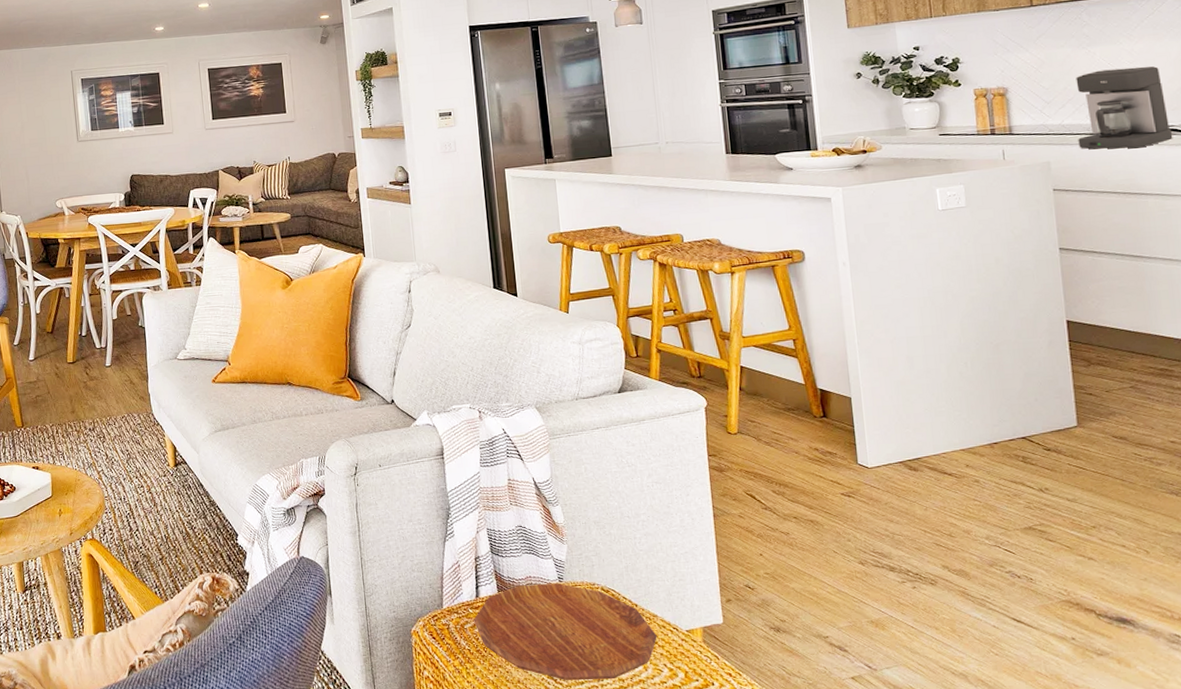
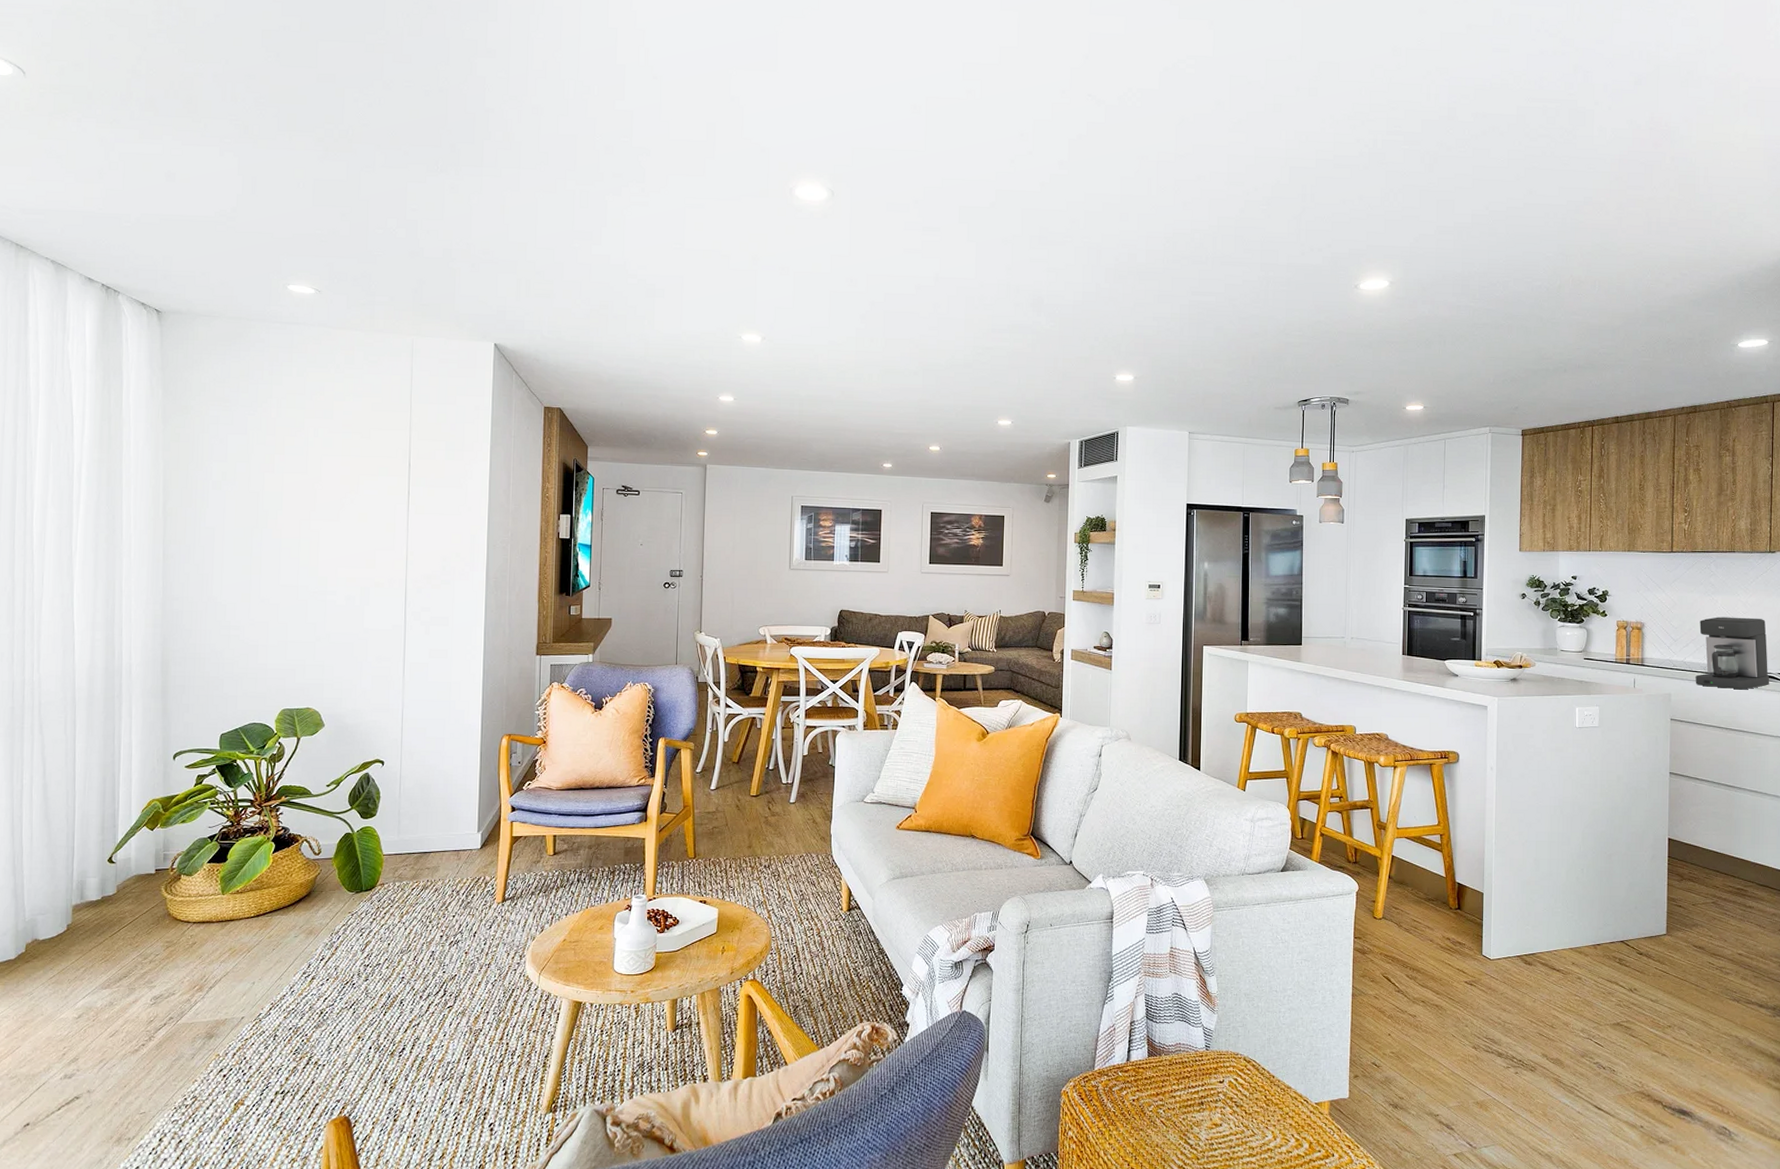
tray: present [473,583,657,681] -> none [1122,1051,1289,1147]

